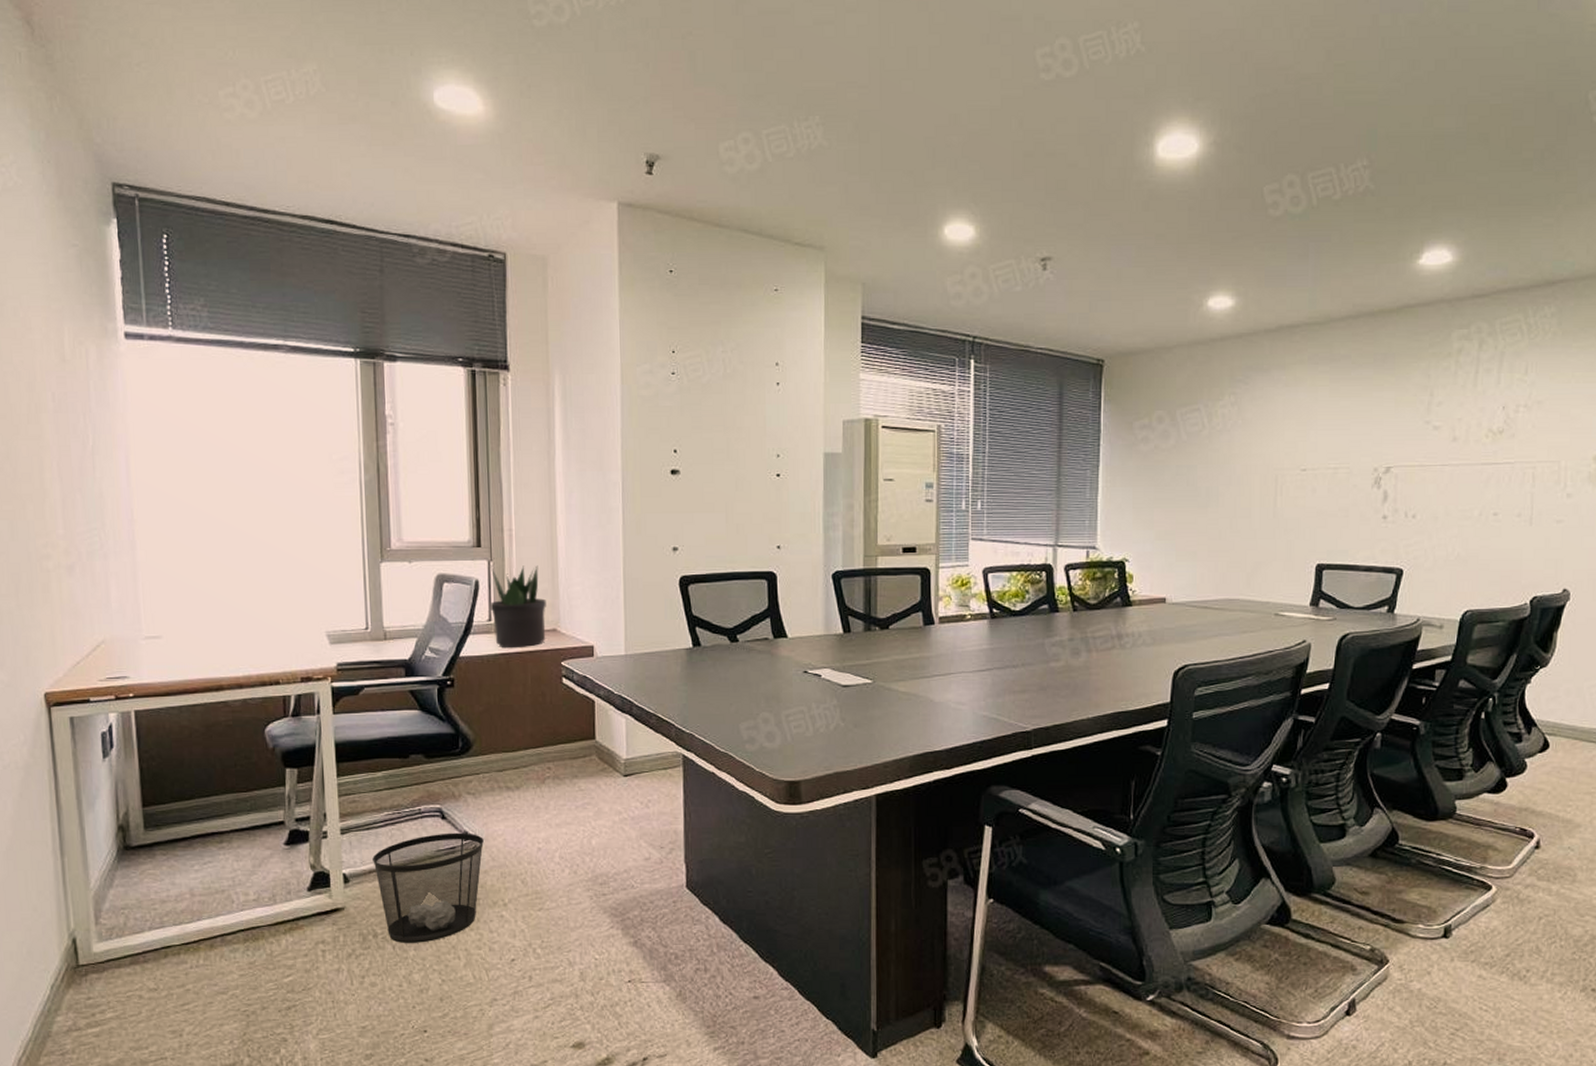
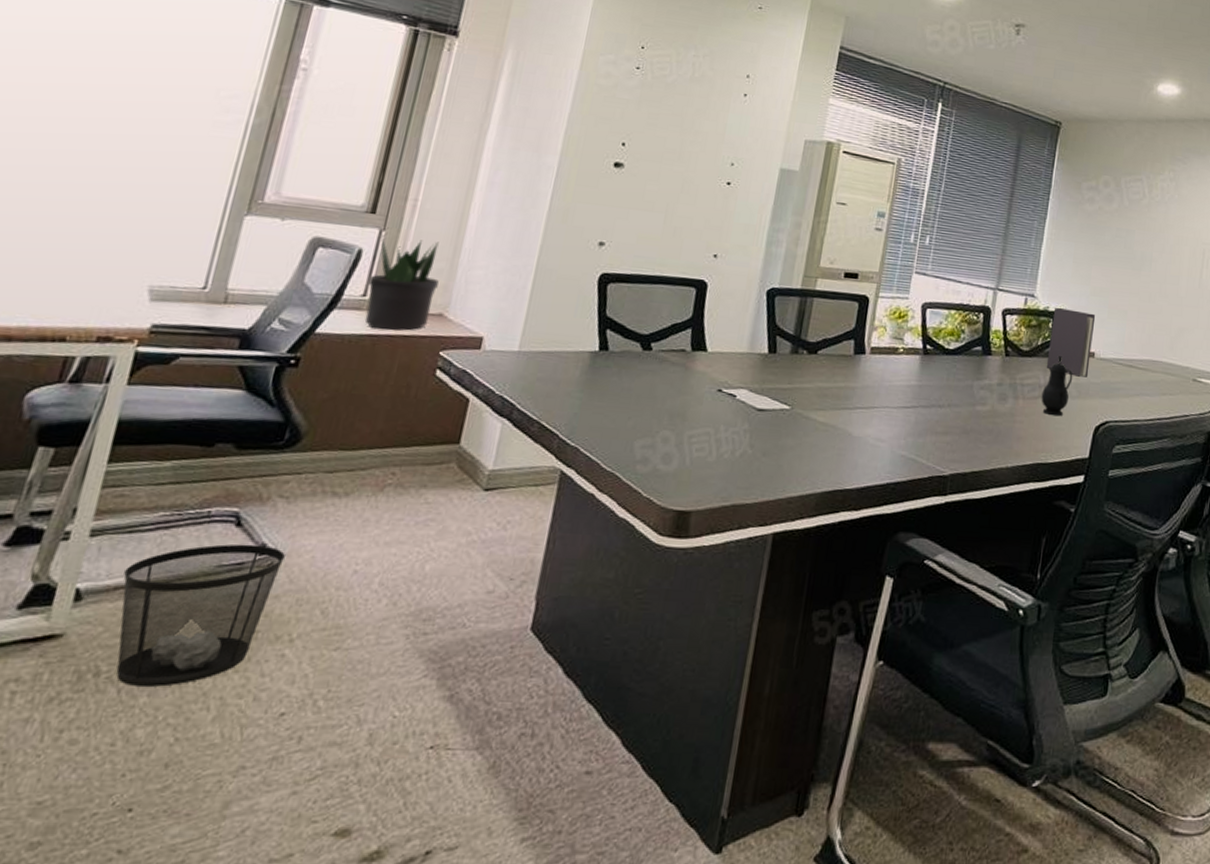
coffeepot: none [1115,605,1145,664] -> present [1041,356,1073,415]
binder: none [1117,557,1163,624] -> present [1047,308,1096,377]

